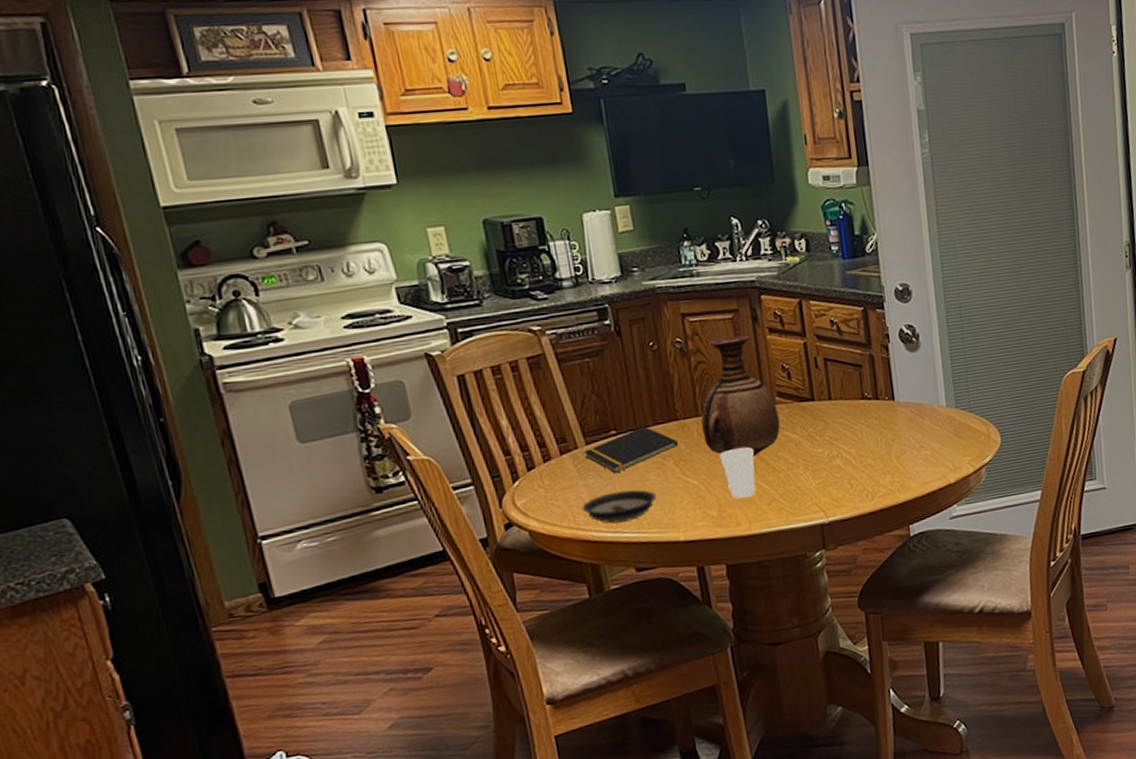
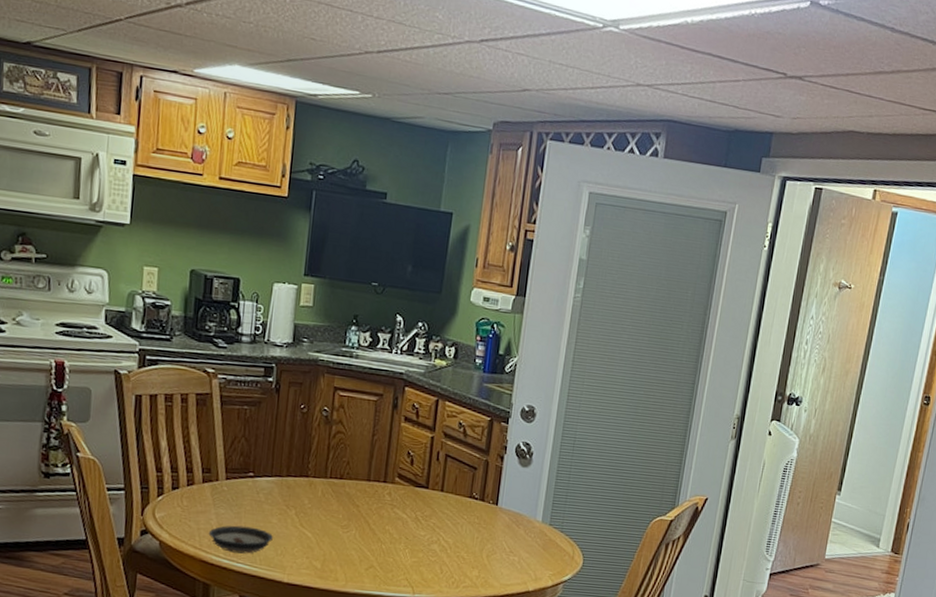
notepad: present [584,426,679,474] -> none [222,475,304,510]
vase: present [701,335,780,457] -> none [326,415,395,525]
cup: present [719,447,756,499] -> none [335,513,365,559]

